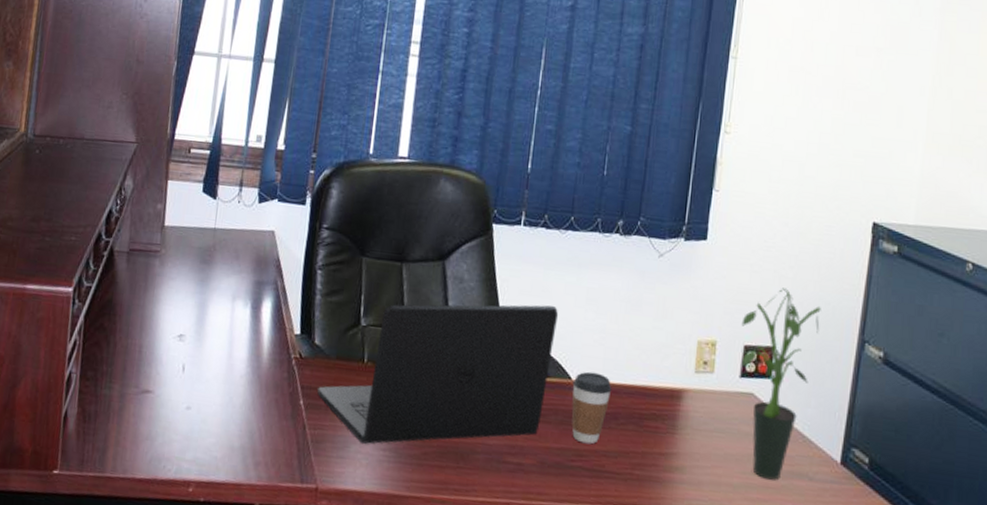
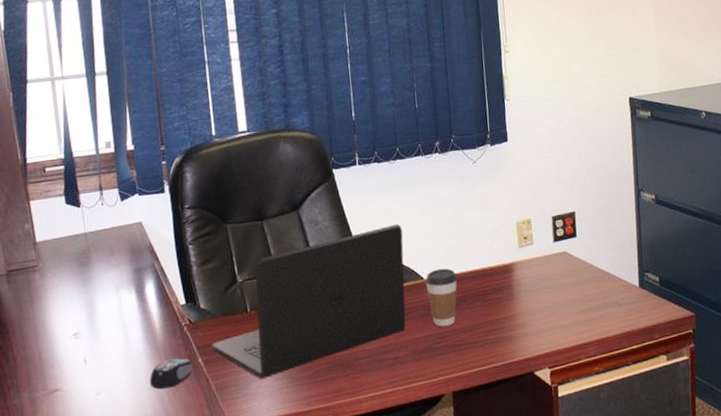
computer mouse: none [244,391,292,425] -> present [150,356,192,389]
potted plant: present [741,288,821,480] -> none [546,164,606,314]

